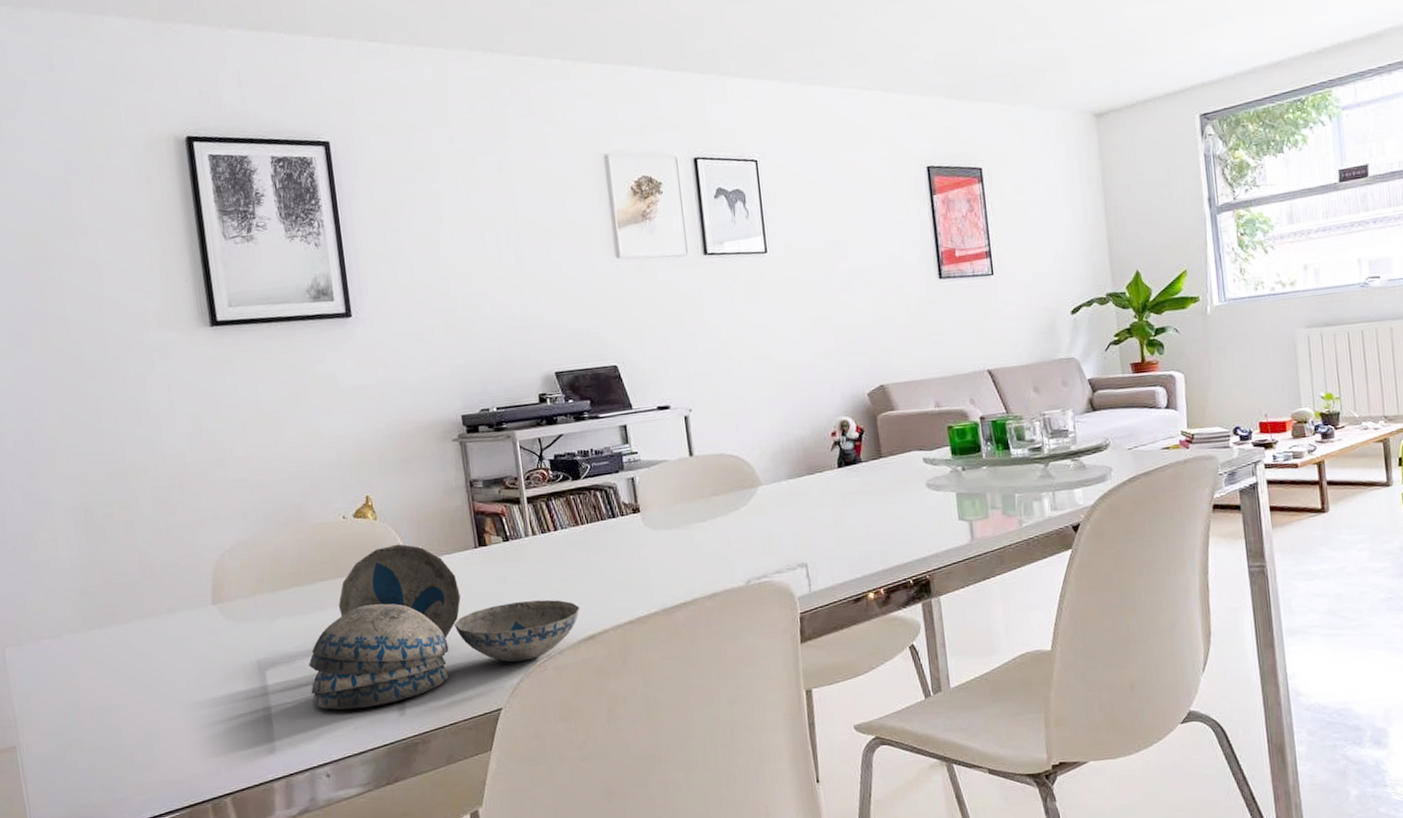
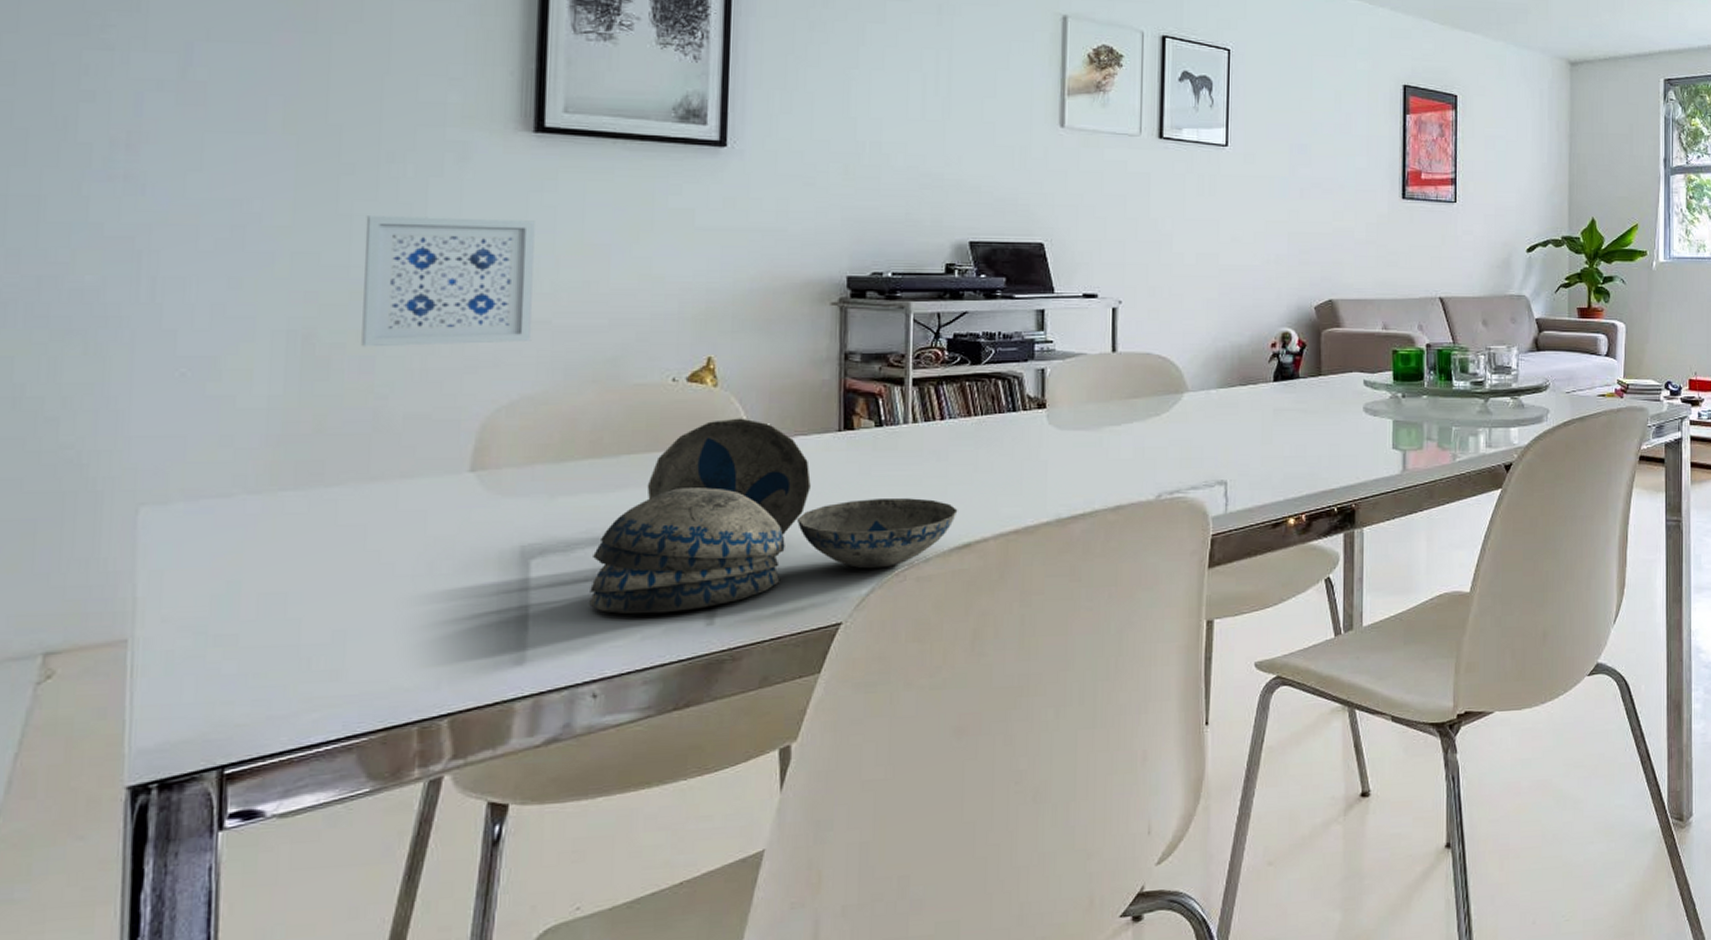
wall art: none [108,399,237,514] -> present [361,216,535,347]

